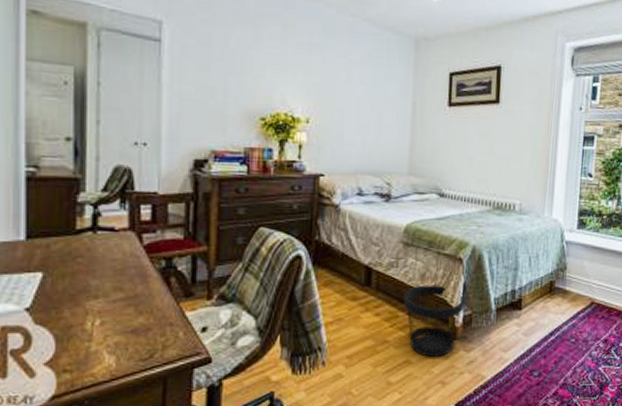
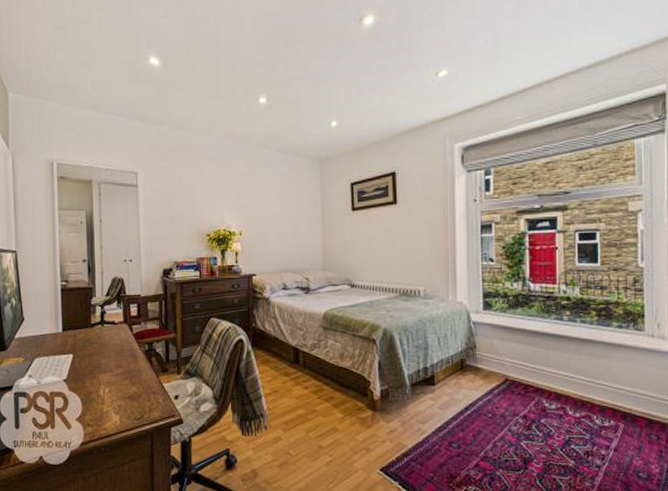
wastebasket: present [403,285,466,357] -> none [327,363,382,426]

